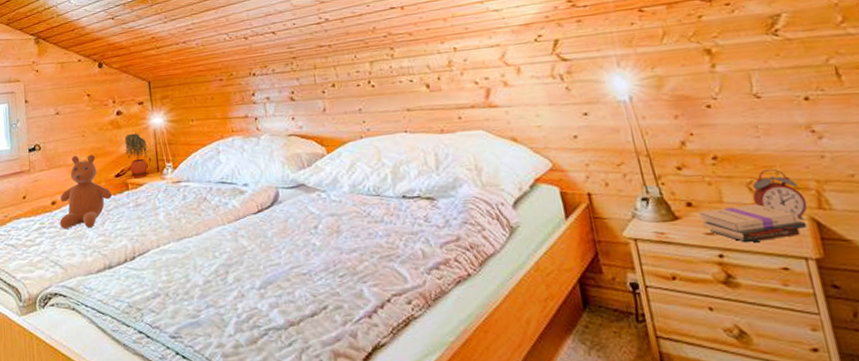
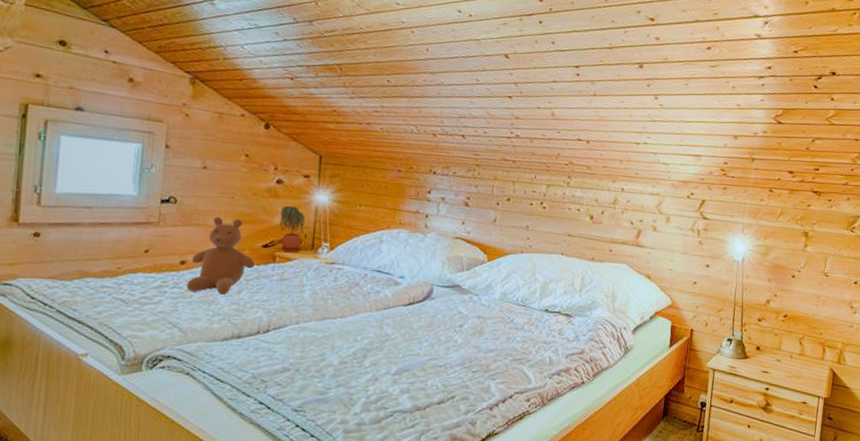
books: present [698,204,808,243] -> none [762,354,827,382]
alarm clock: present [753,168,808,220] -> none [800,329,832,370]

